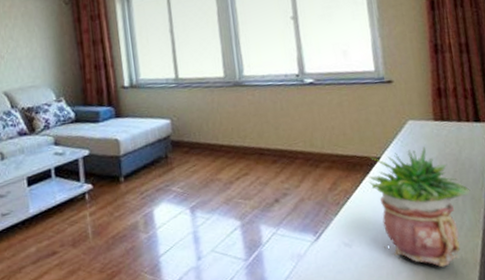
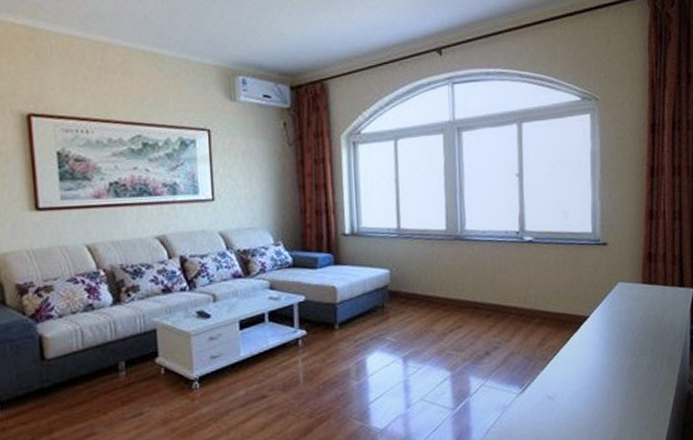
potted plant: present [368,146,471,267] -> none [575,308,669,421]

